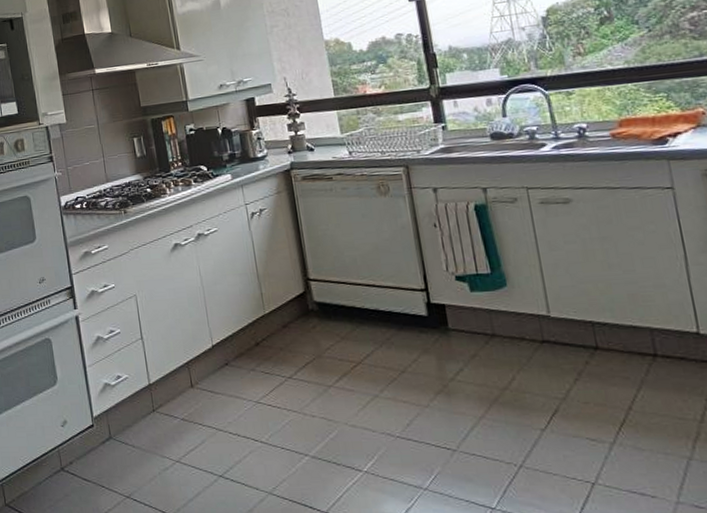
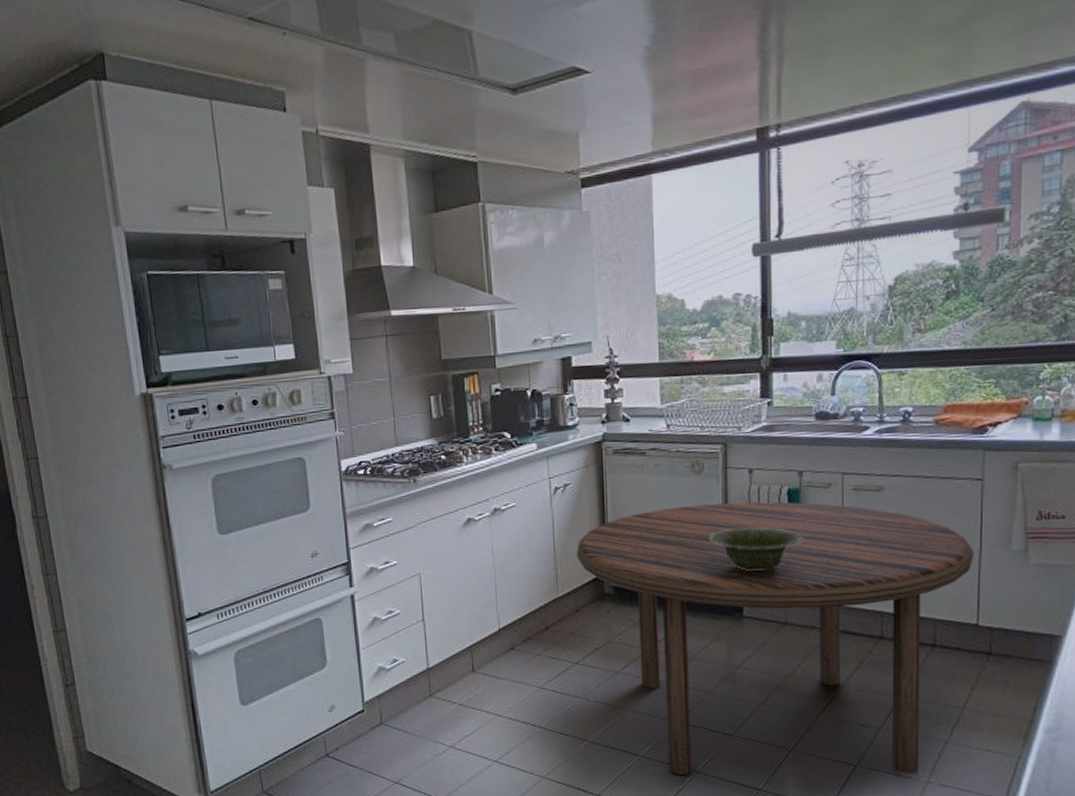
dining table: none [278,217,680,493] -> present [577,501,974,775]
dish: none [403,242,497,285] -> present [709,527,802,572]

